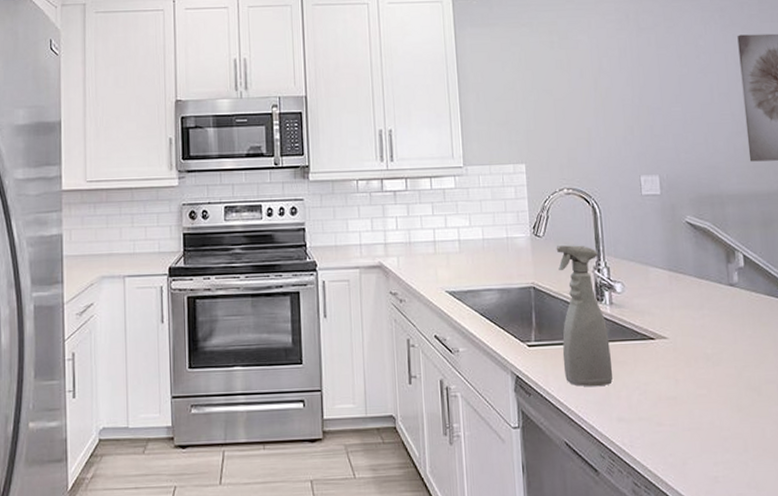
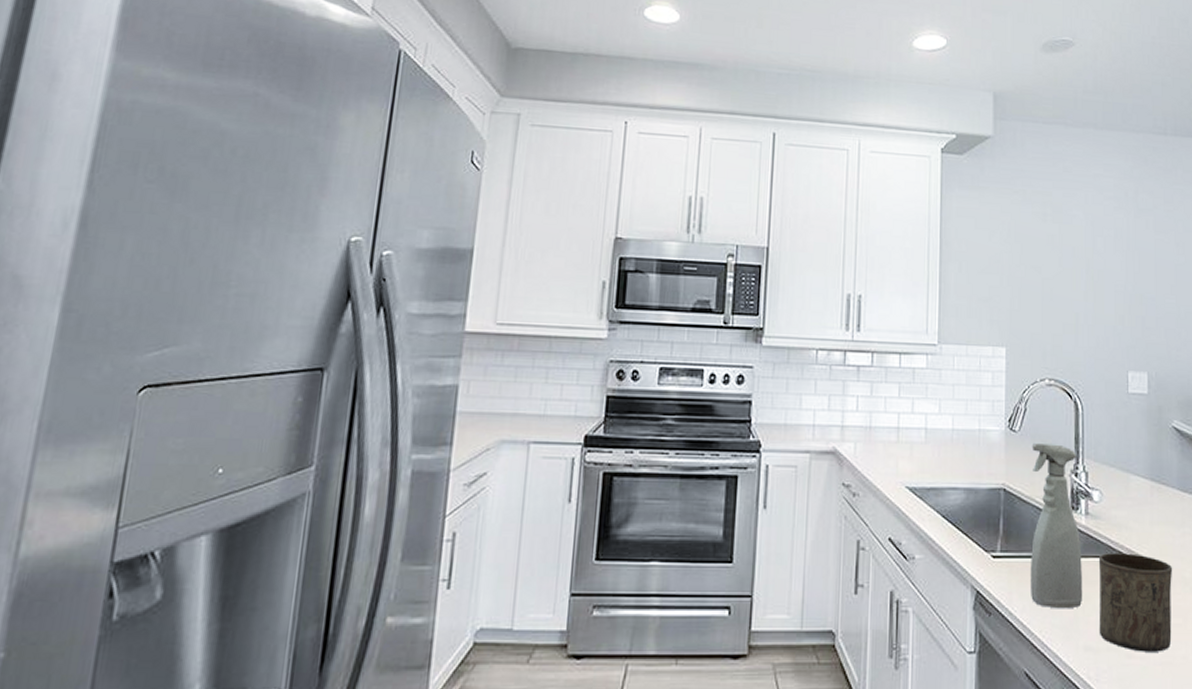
cup: none [624,335,698,420] -> present [1098,553,1173,652]

